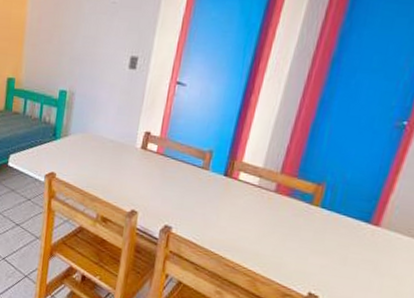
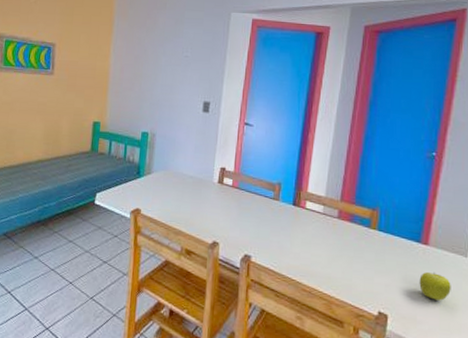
fruit: none [360,254,400,287] -> present [419,271,451,301]

